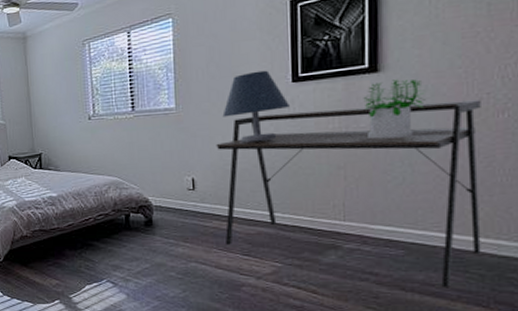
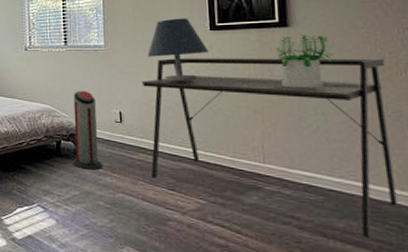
air purifier: none [142,159,175,242] -> present [73,91,104,170]

